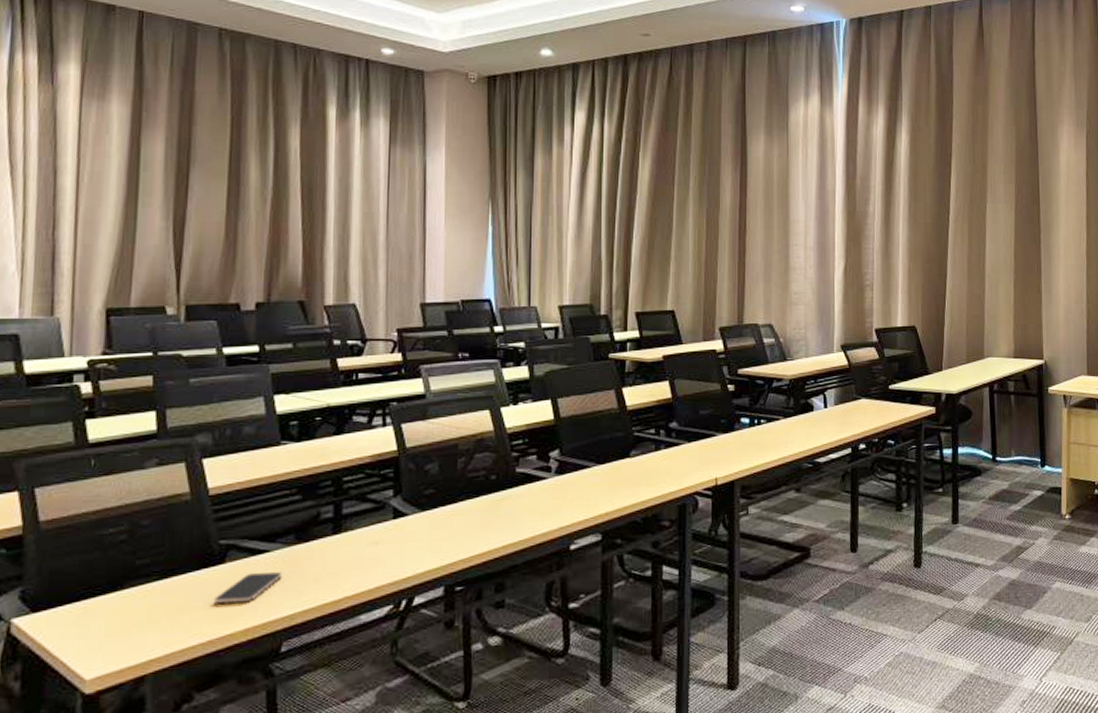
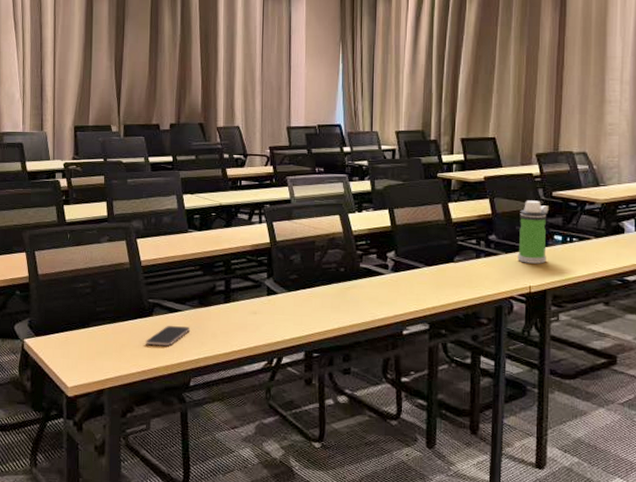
water bottle: none [702,380,734,452] -> present [518,200,549,264]

